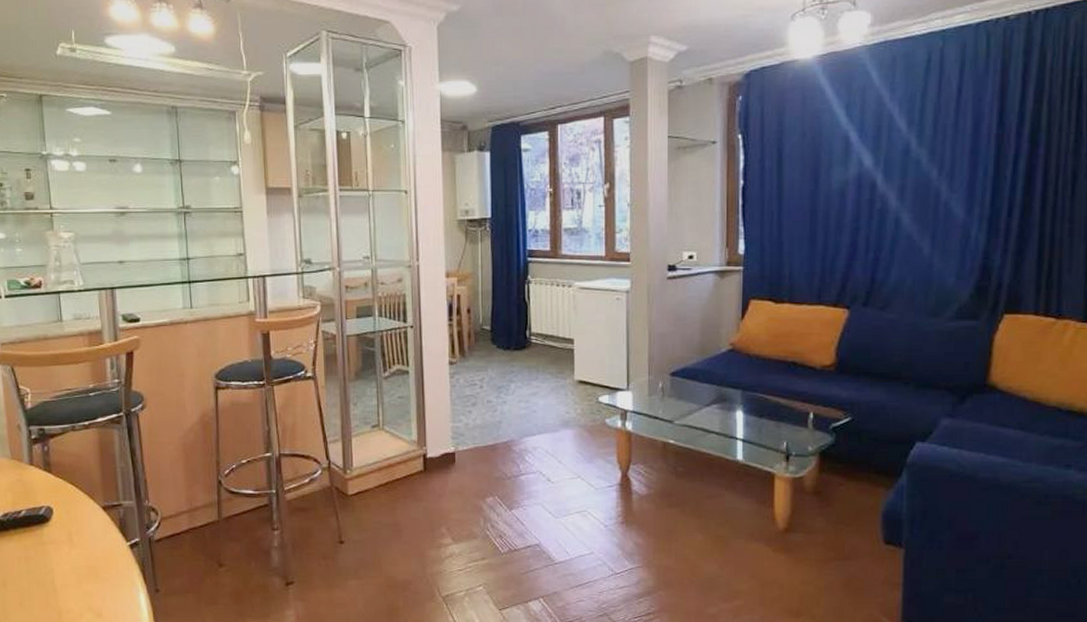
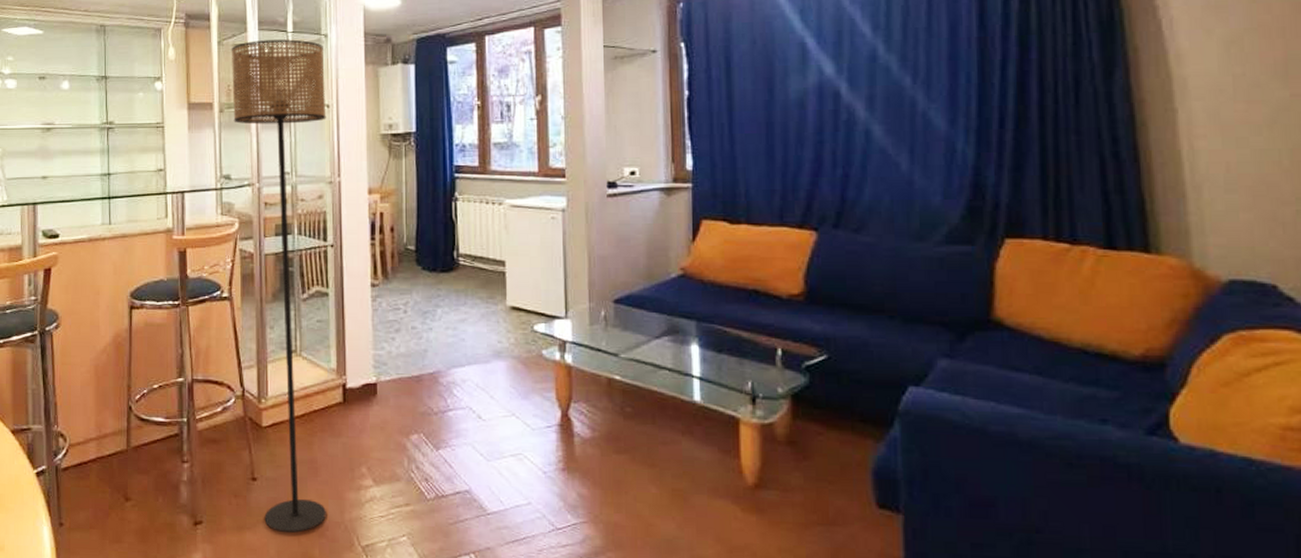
floor lamp: none [308,125,409,589] -> present [231,39,326,534]

